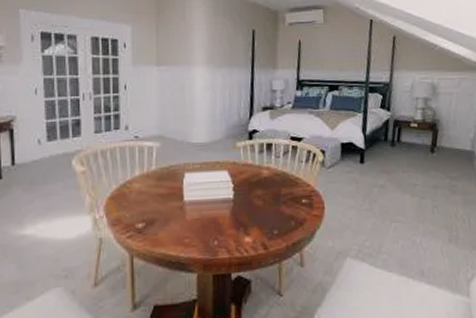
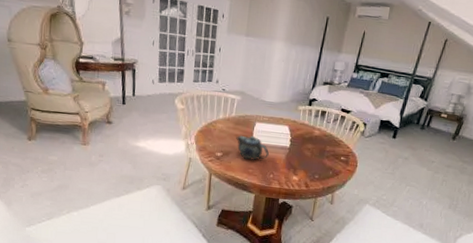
teapot: none [161,191,209,226] -> present [236,135,270,160]

